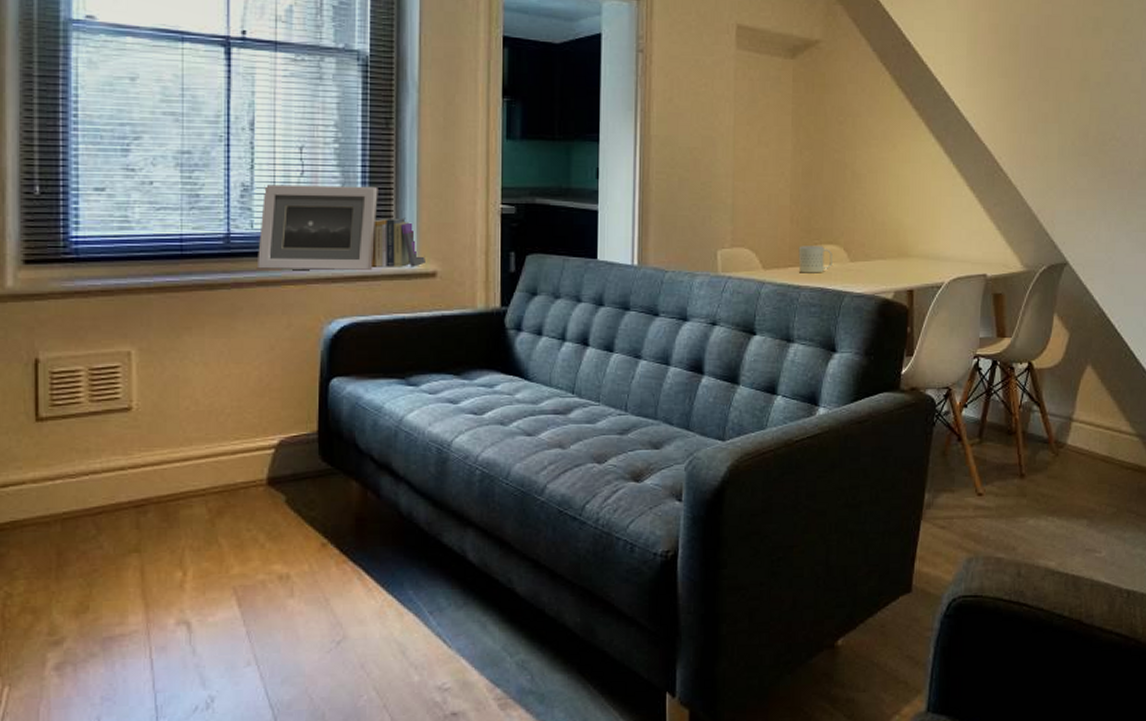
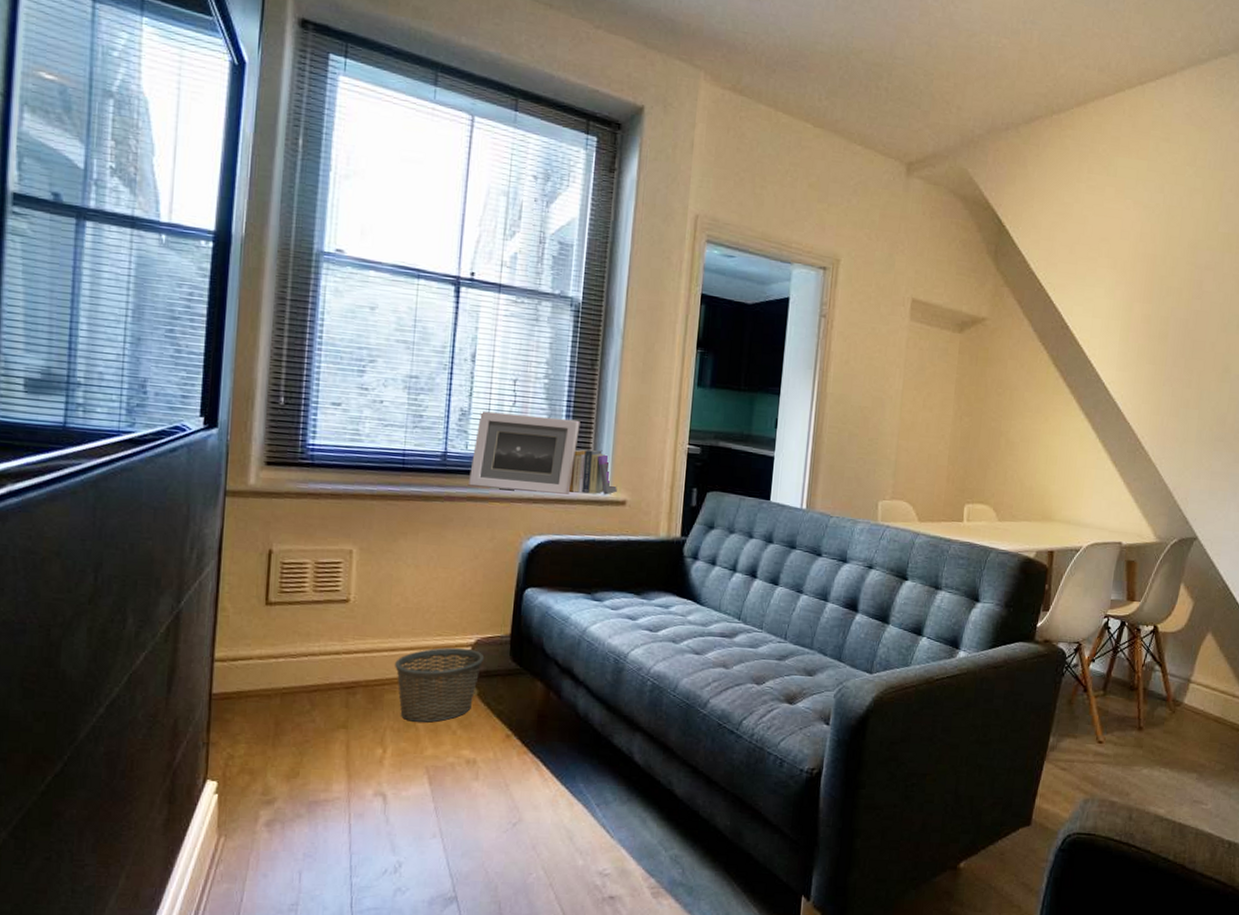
basket: none [188,450,290,538] -> present [394,647,485,723]
mug: present [798,246,833,273] -> none [951,503,983,529]

